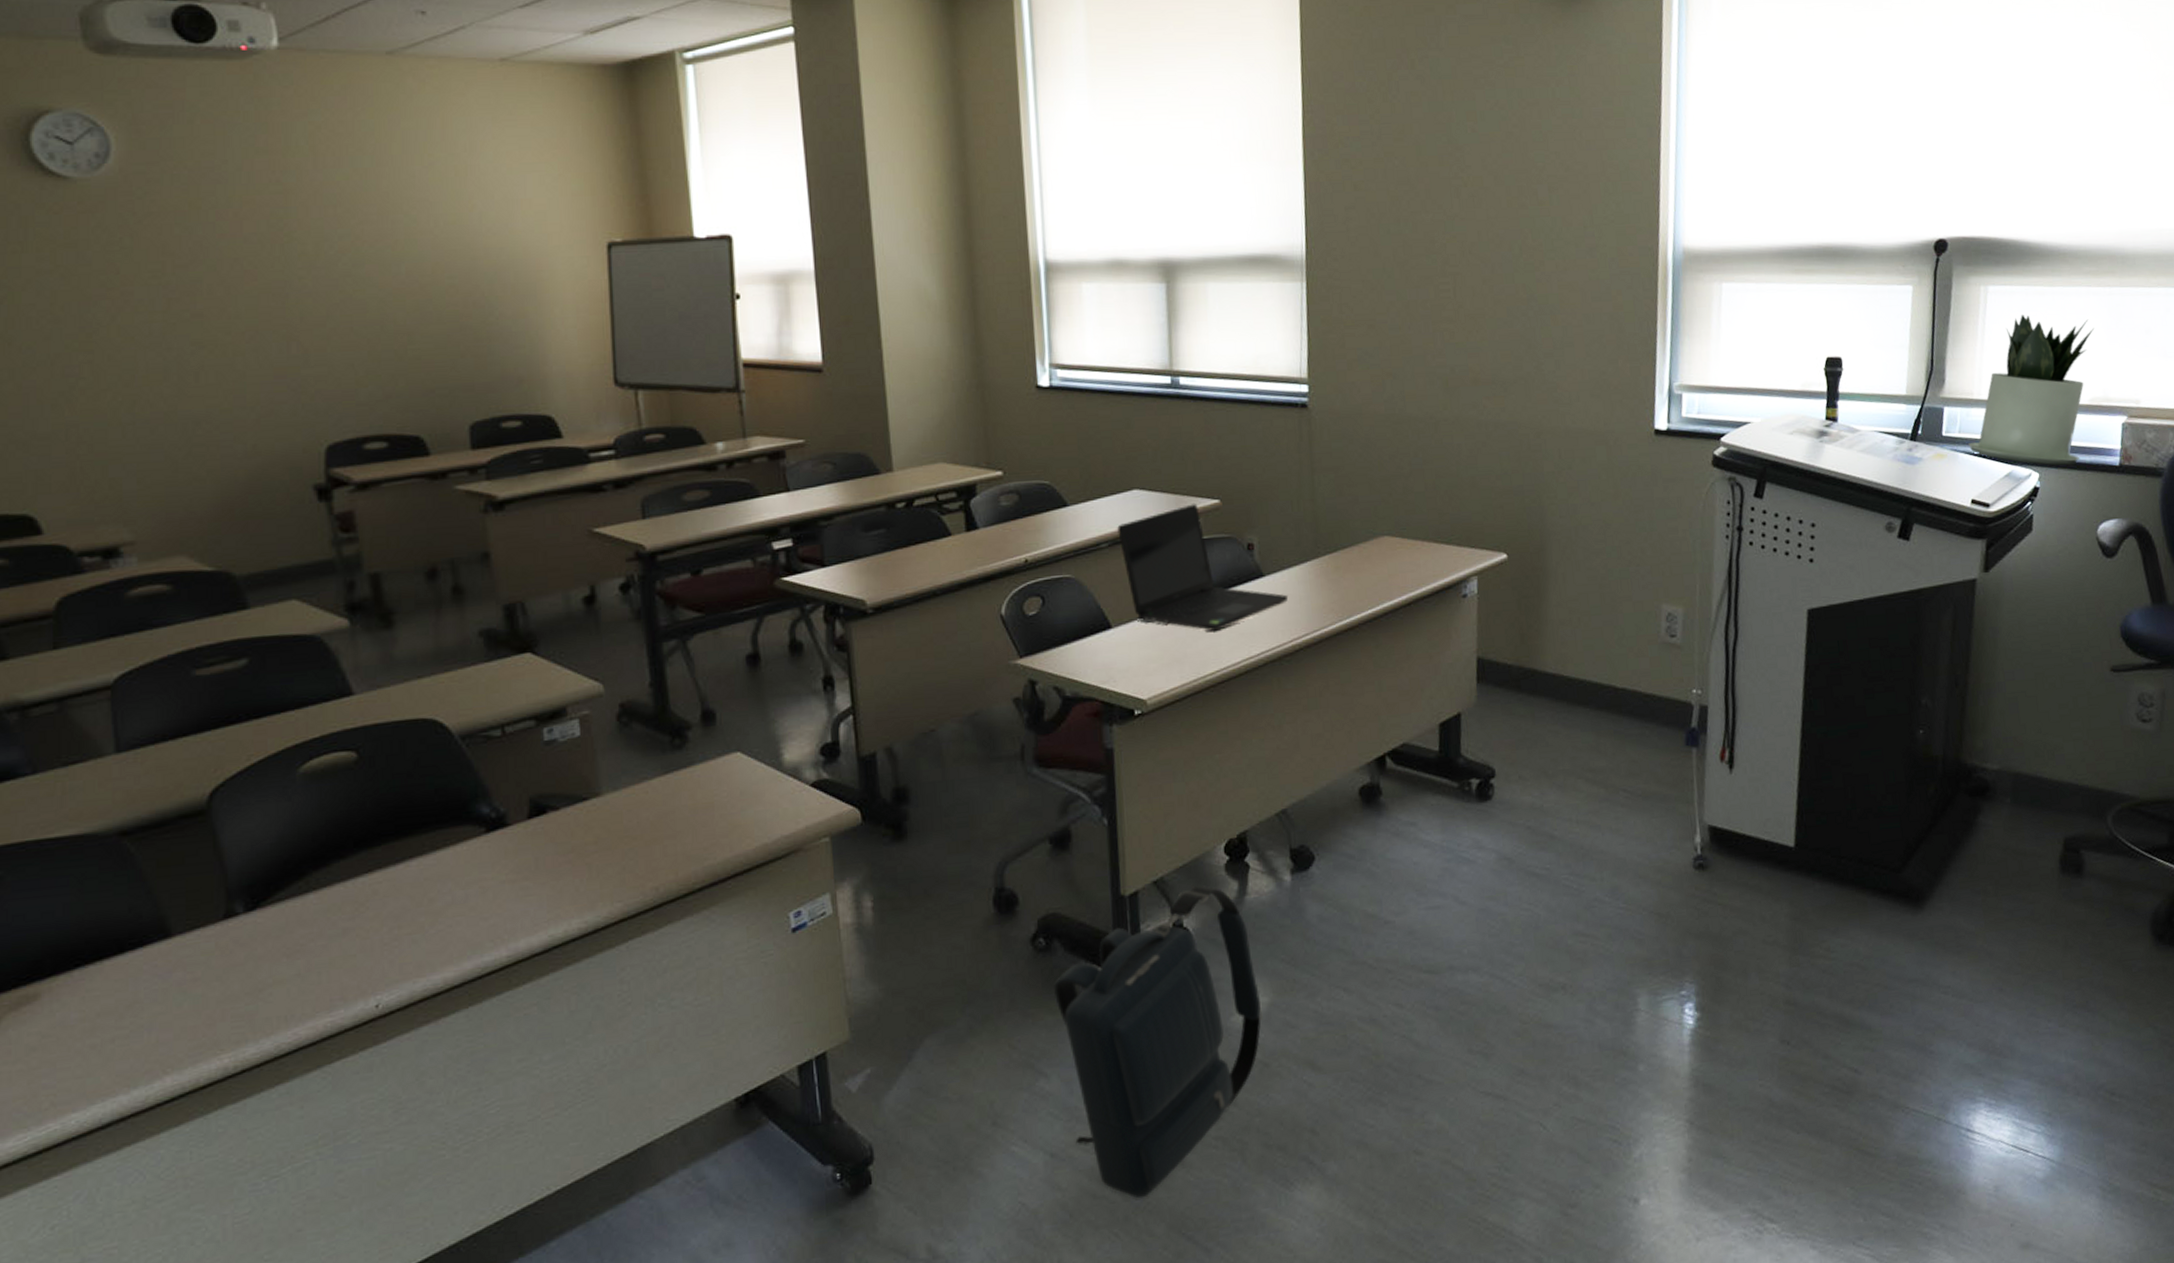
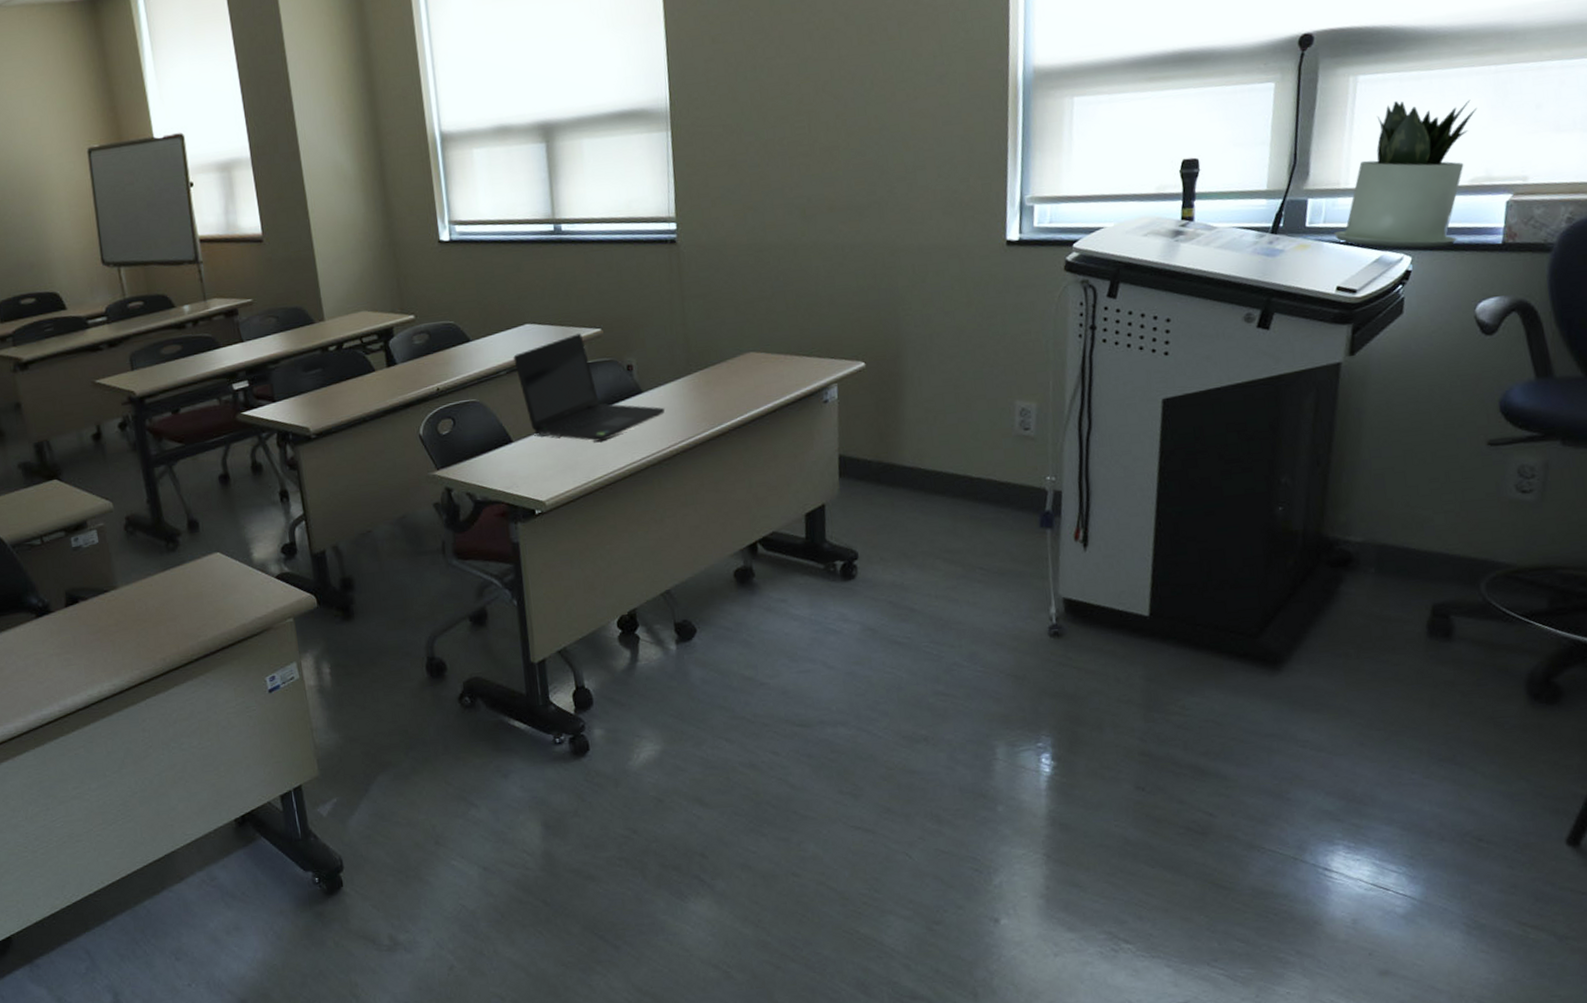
backpack: present [1054,884,1262,1199] -> none [479,653,655,905]

